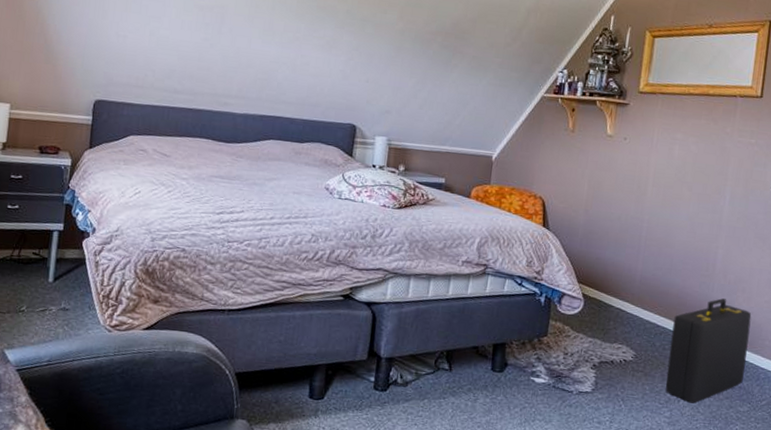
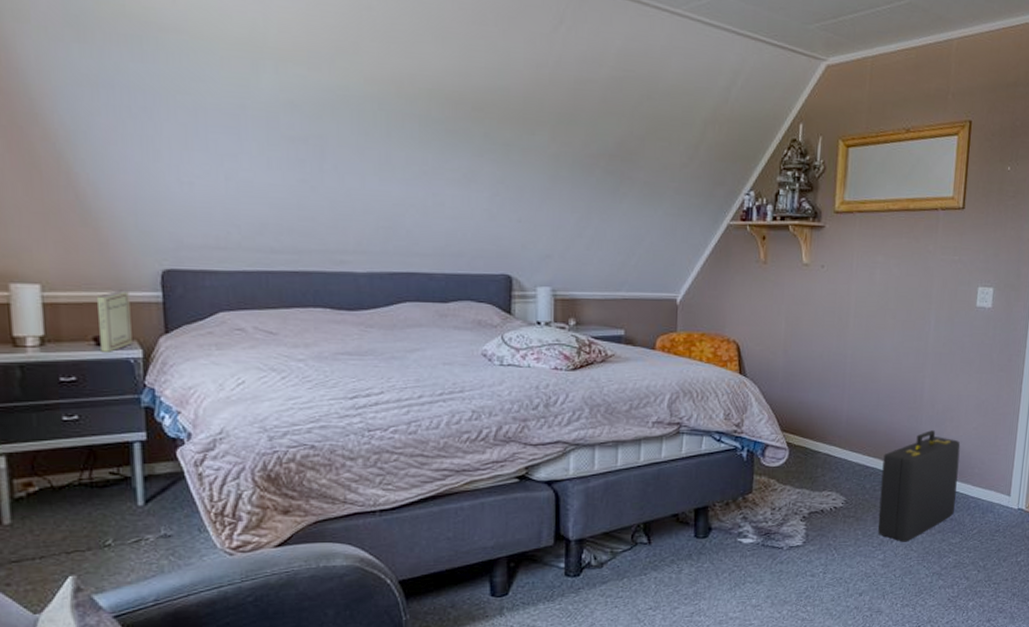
book: none [43,112,69,160] -> present [97,290,132,354]

